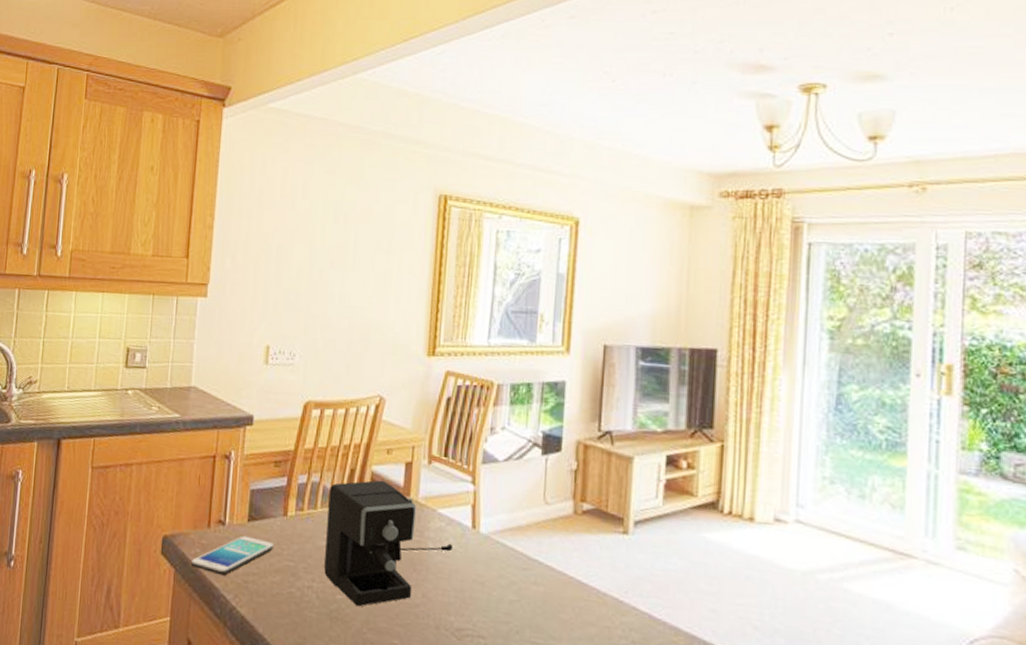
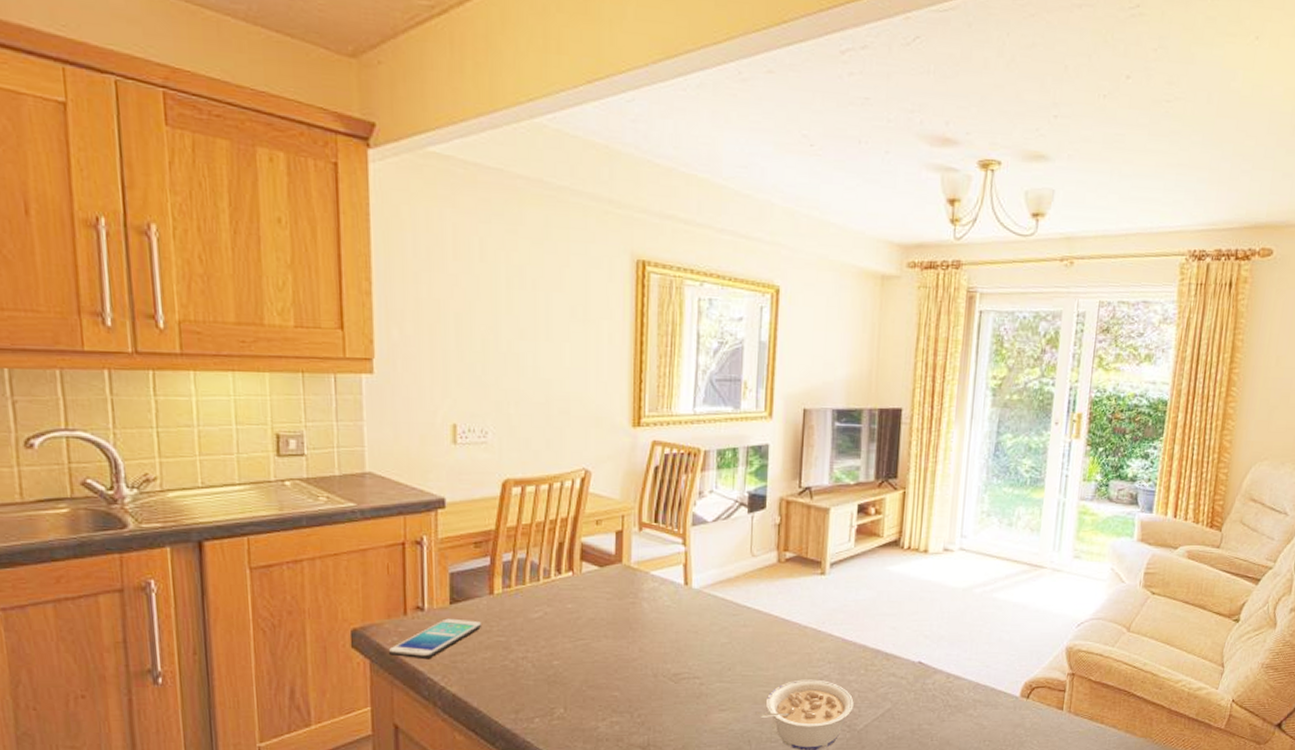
coffee maker: present [324,480,454,607] -> none [538,550,667,669]

